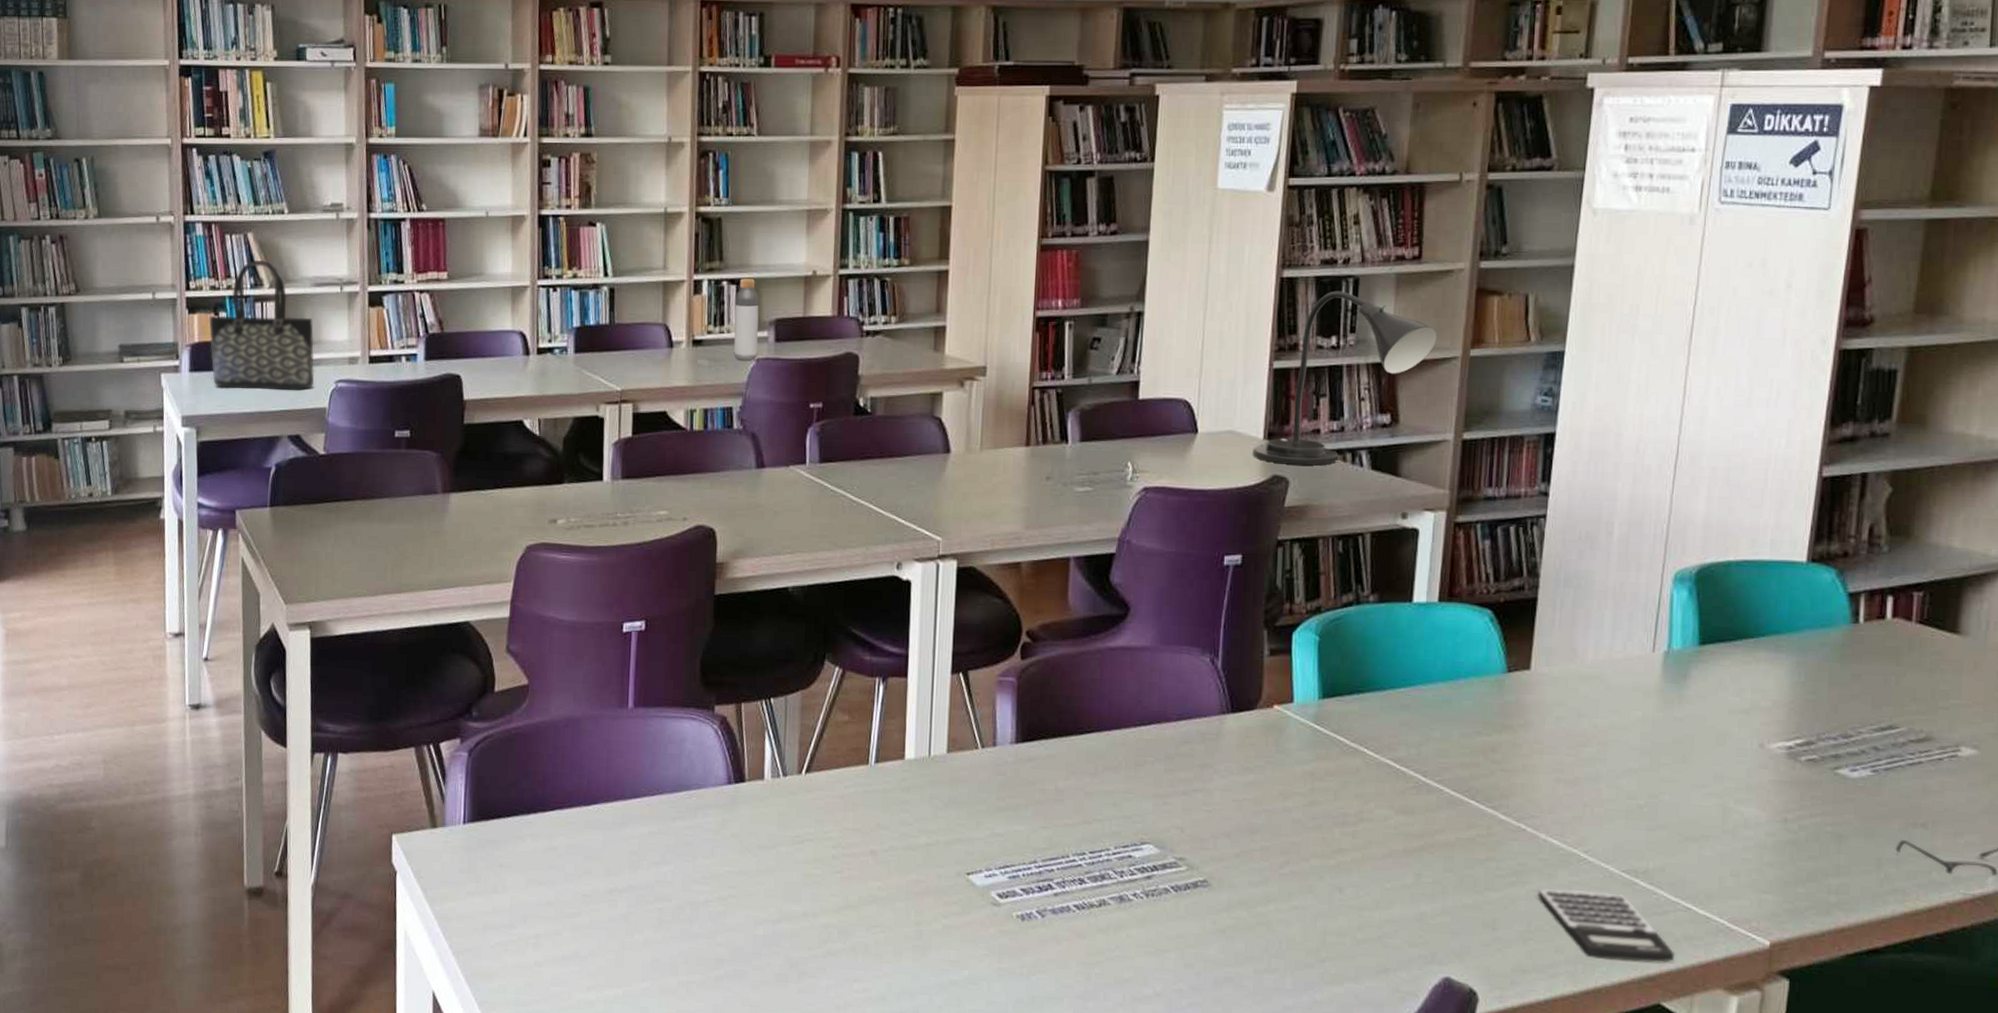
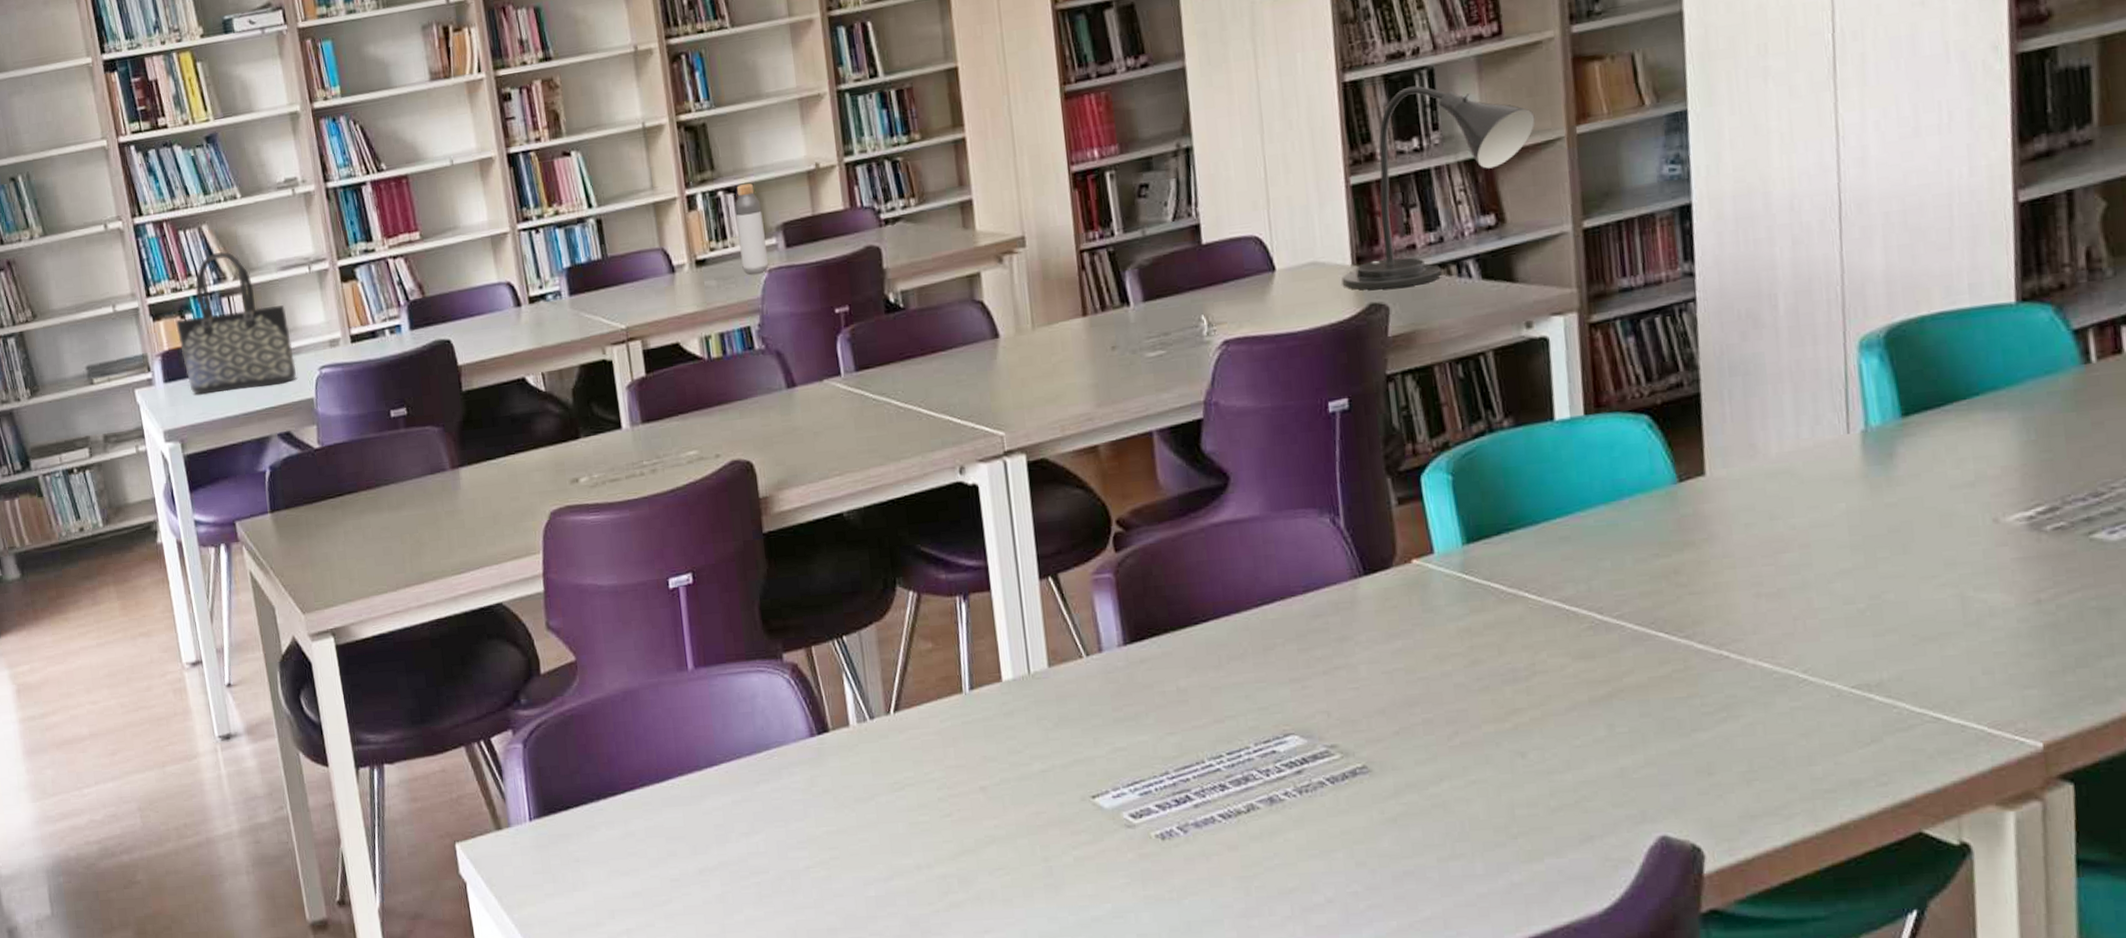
calculator: present [1537,888,1675,963] -> none [1754,713,1931,788]

